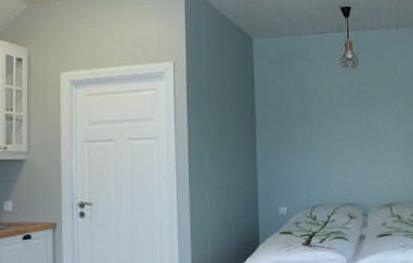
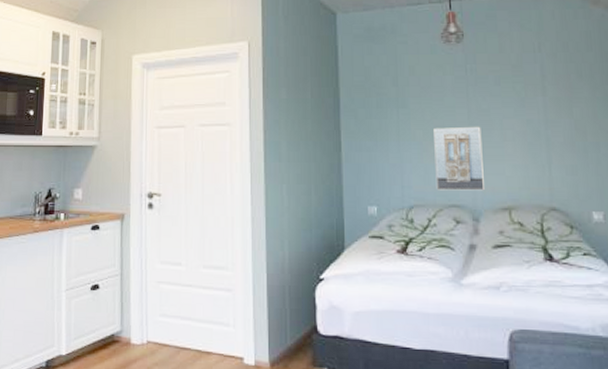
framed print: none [333,138,372,192] -> present [434,126,484,191]

